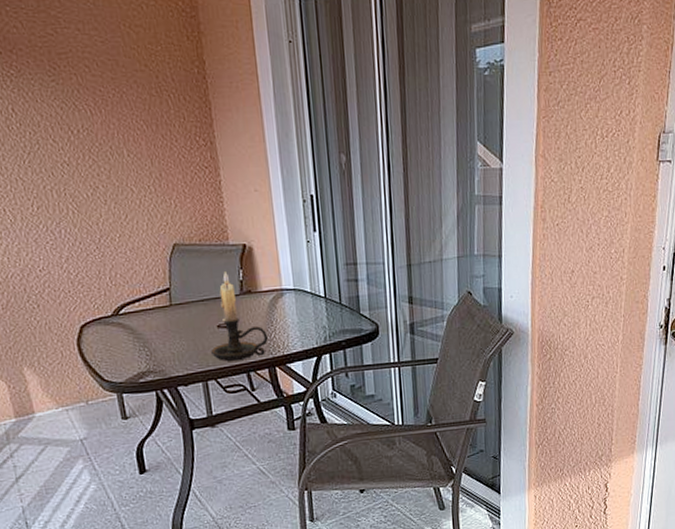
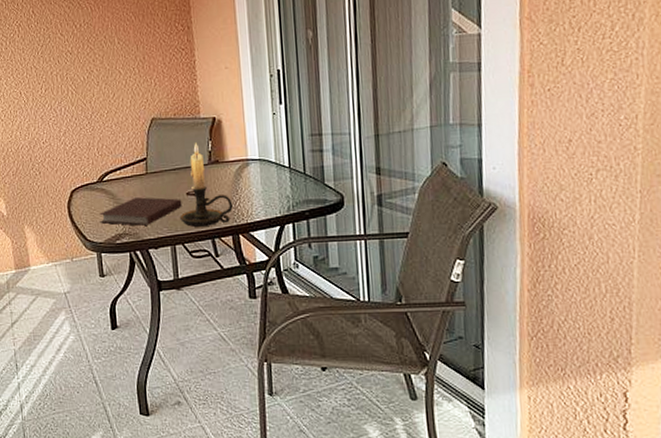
notebook: none [117,331,213,363] -> present [99,197,182,226]

